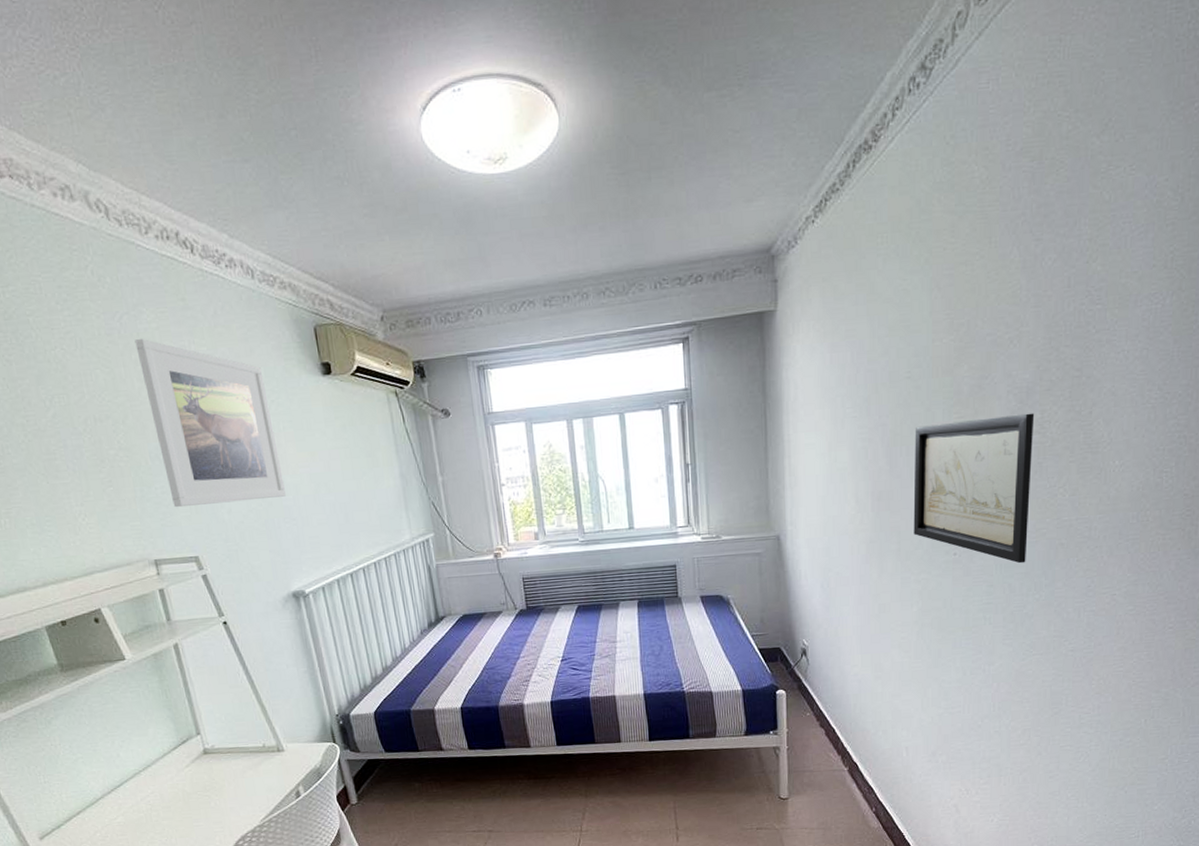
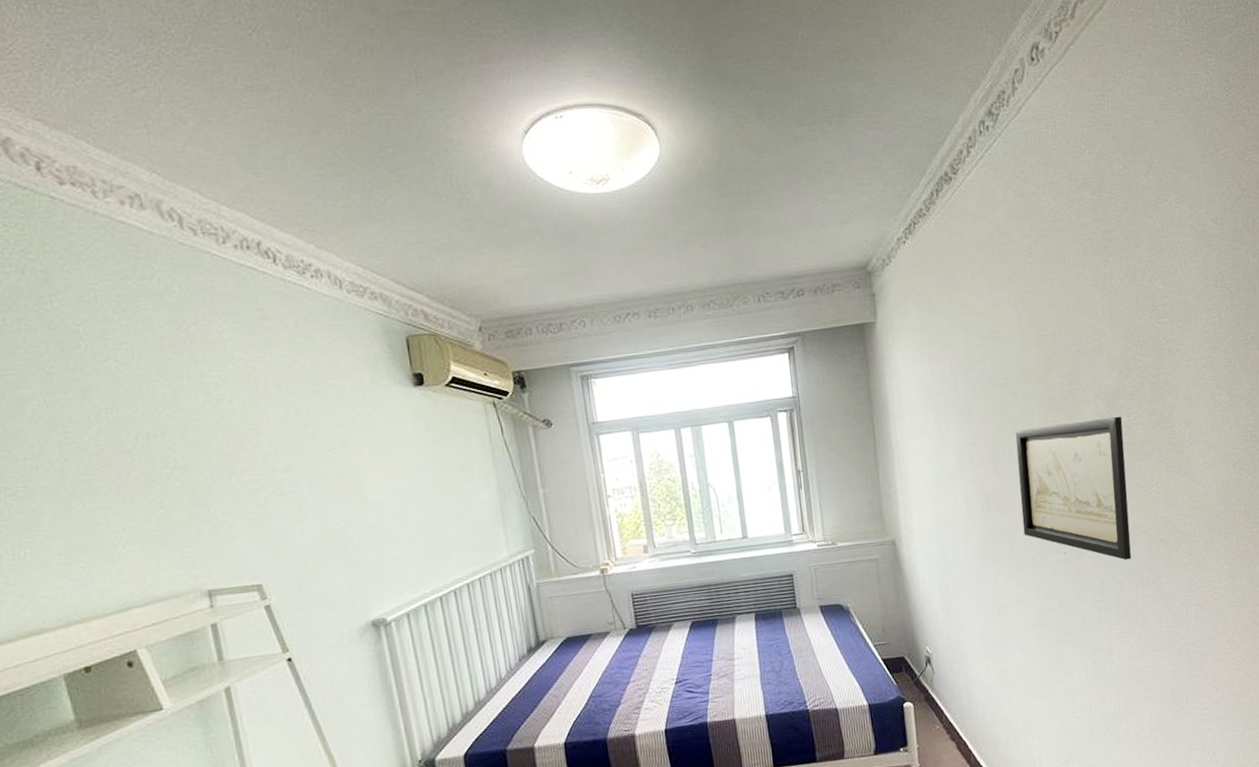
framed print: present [135,338,287,508] -> none [202,348,369,531]

